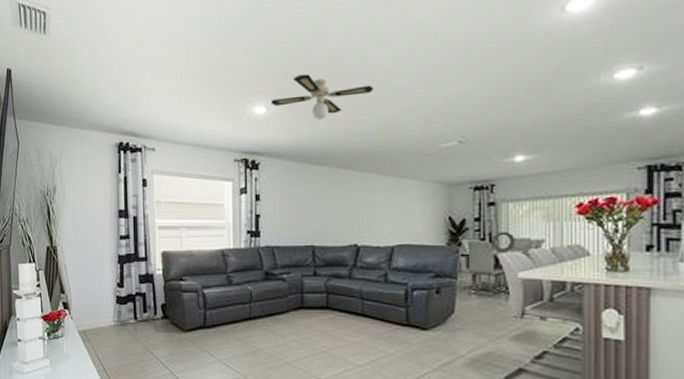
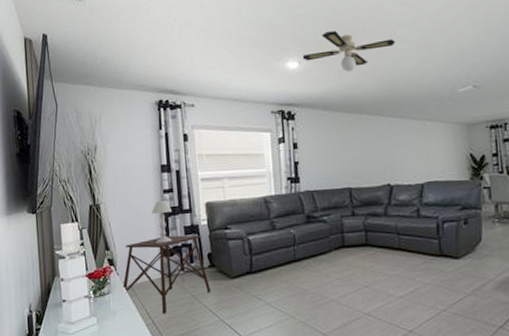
side table: none [76,283,162,362] -> present [123,235,210,314]
table lamp: none [107,247,127,290] -> present [151,201,172,243]

